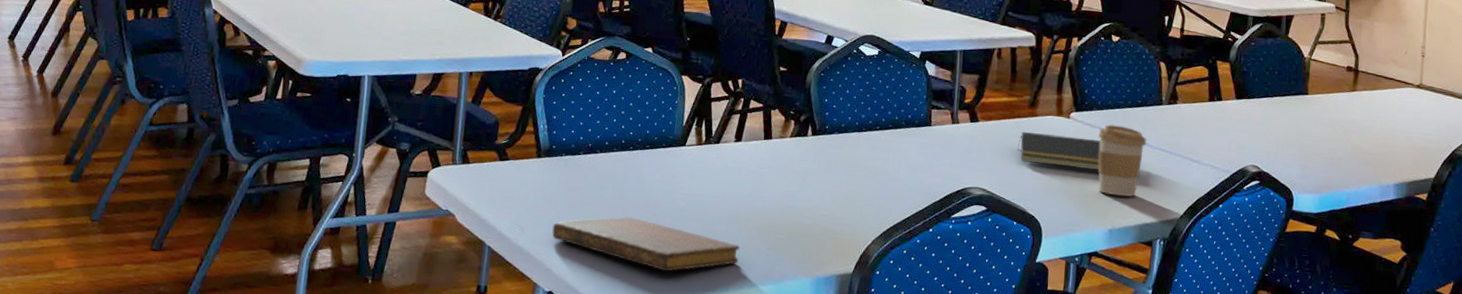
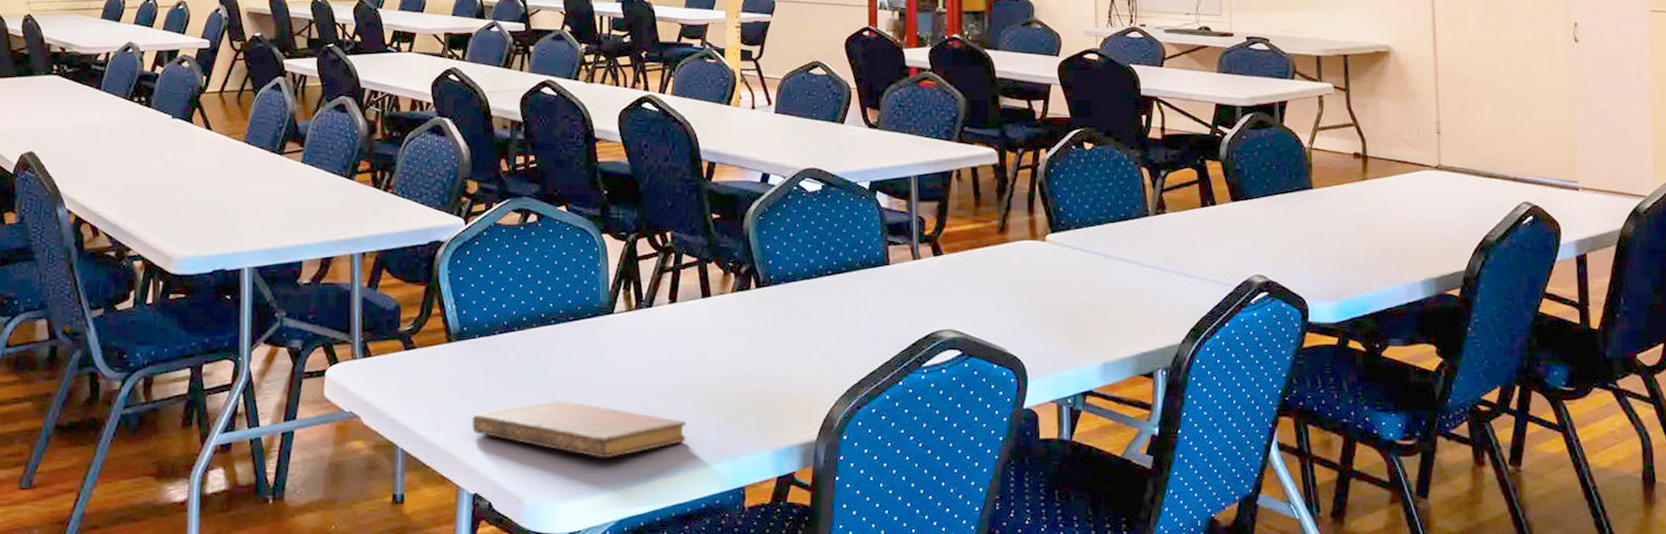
notepad: present [1018,132,1101,170] -> none [990,261,1085,298]
coffee cup: present [1098,124,1147,198] -> none [1080,244,1136,325]

